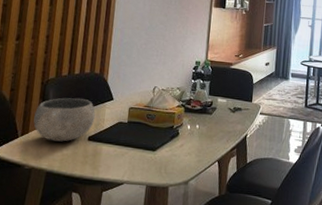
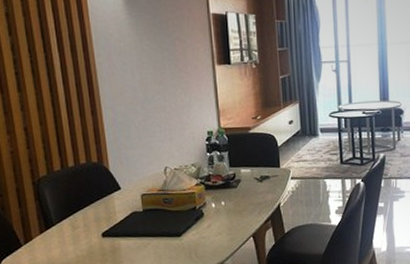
bowl: present [33,98,95,142] -> none [33,193,104,244]

